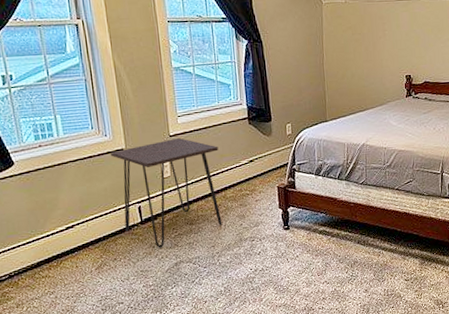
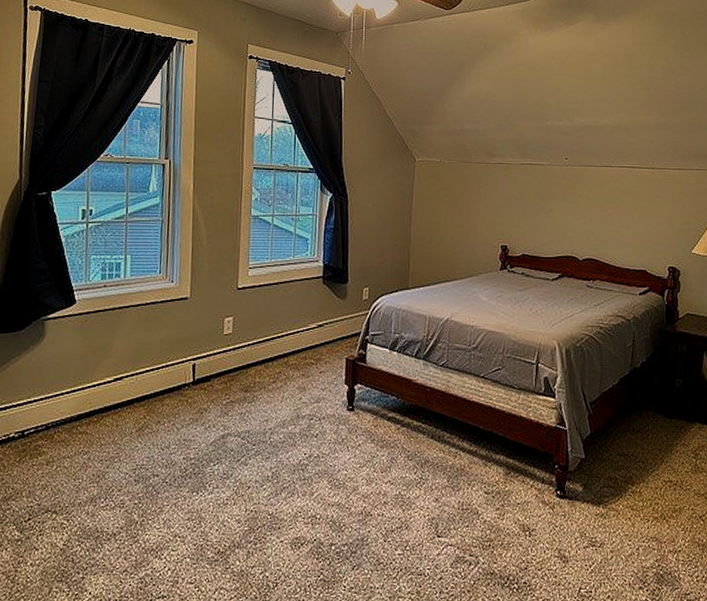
desk: present [110,138,222,249] -> none [173,292,287,415]

